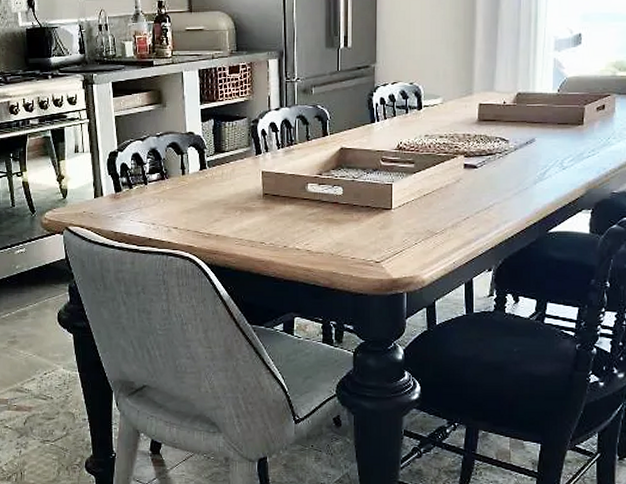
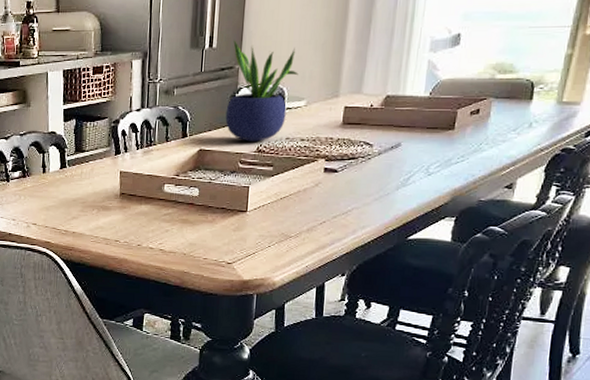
potted plant: none [364,39,433,139] -> present [225,40,298,142]

